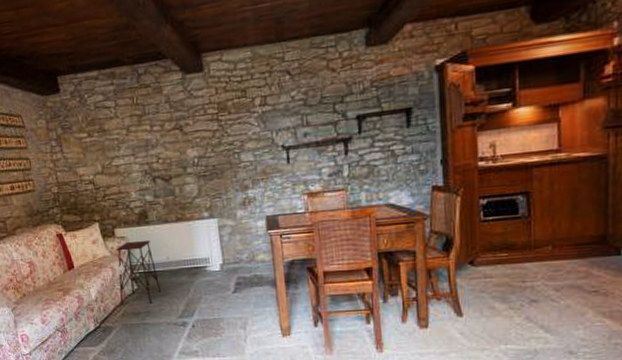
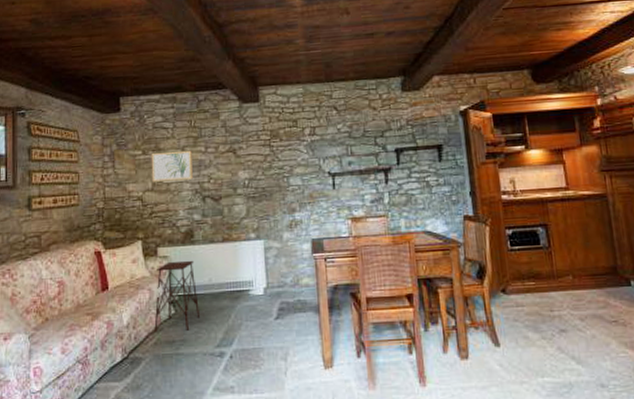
wall art: none [96,129,141,165] -> present [151,150,193,182]

